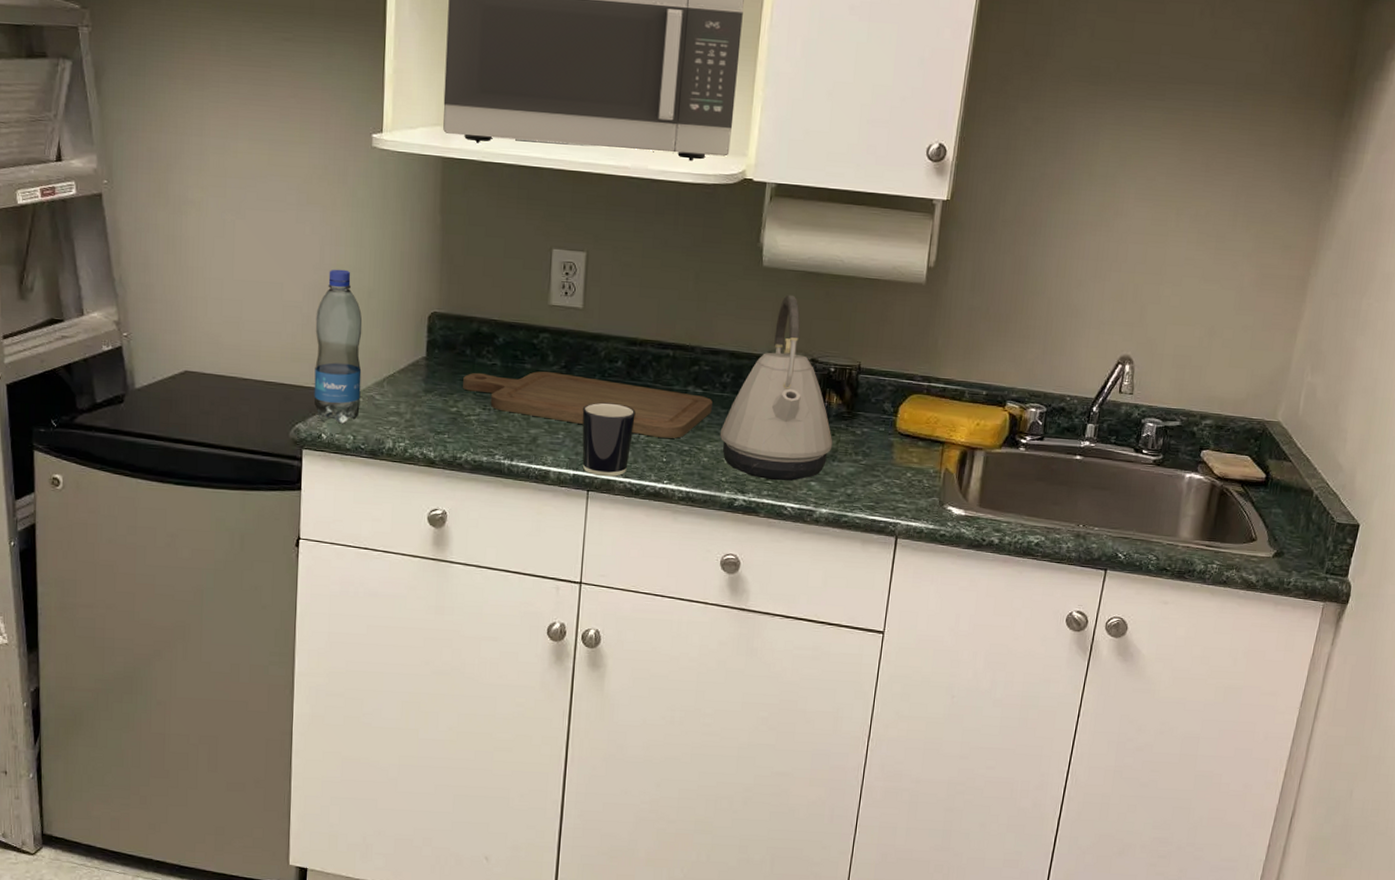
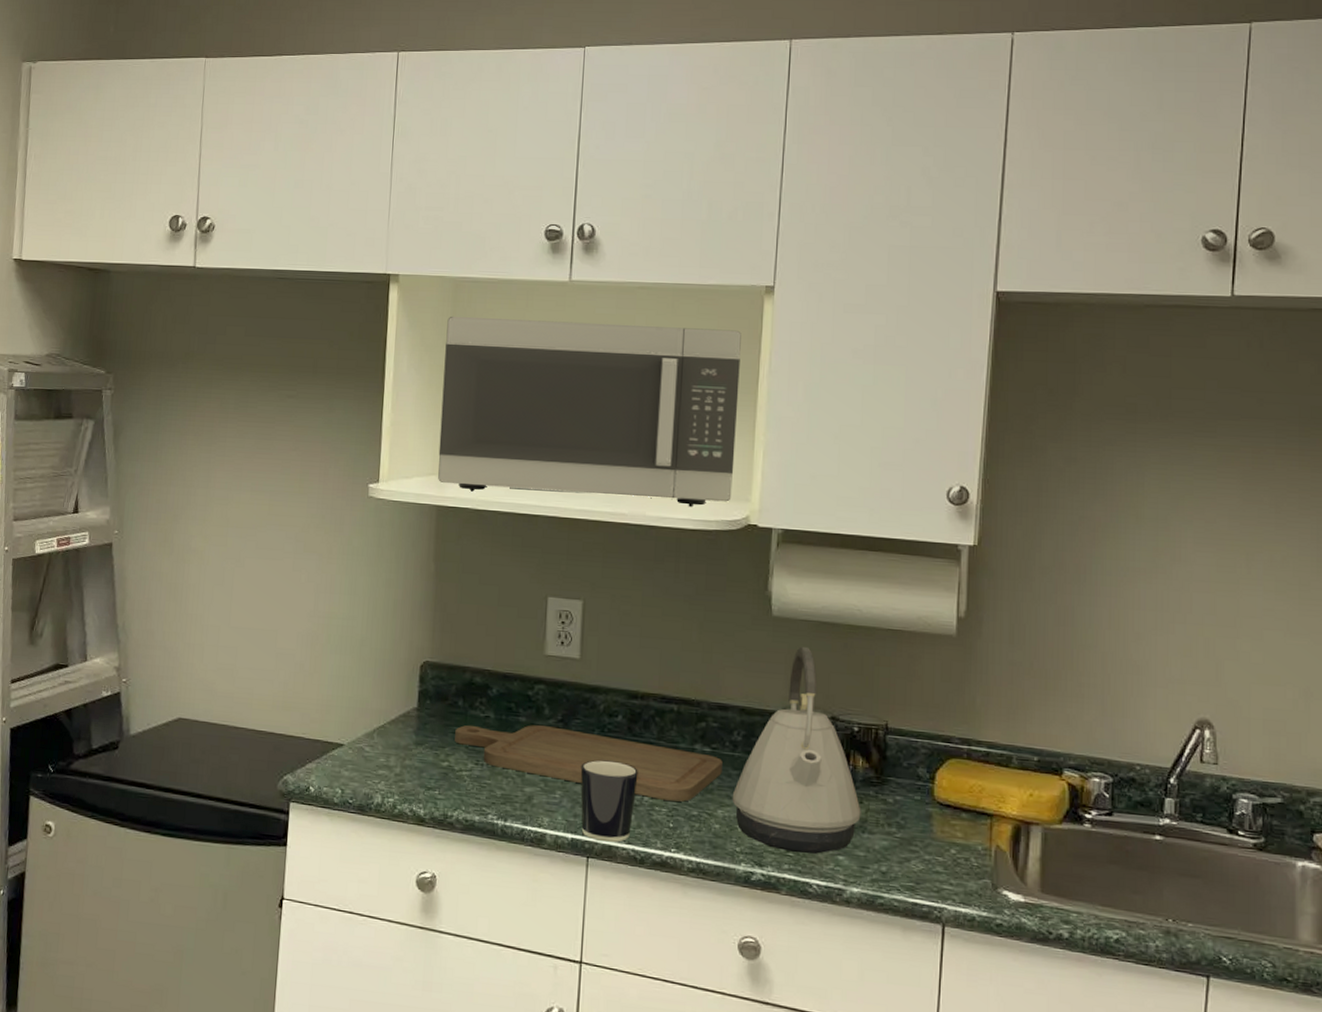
bottle: present [314,269,363,424] -> none [303,616,354,777]

